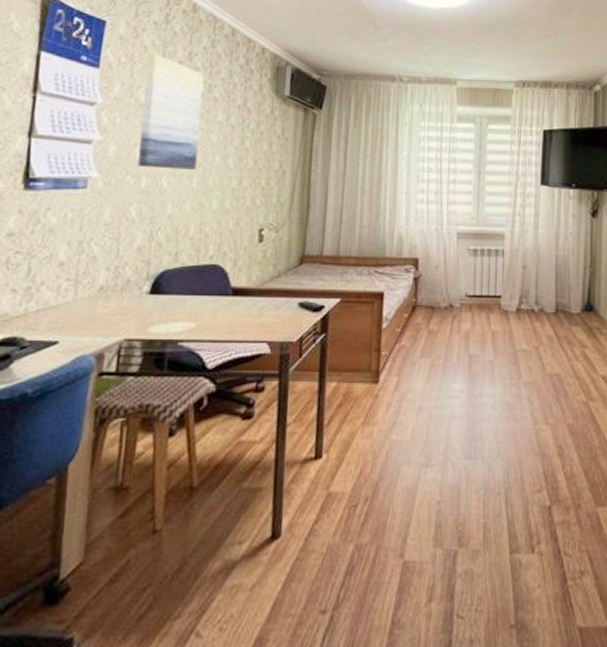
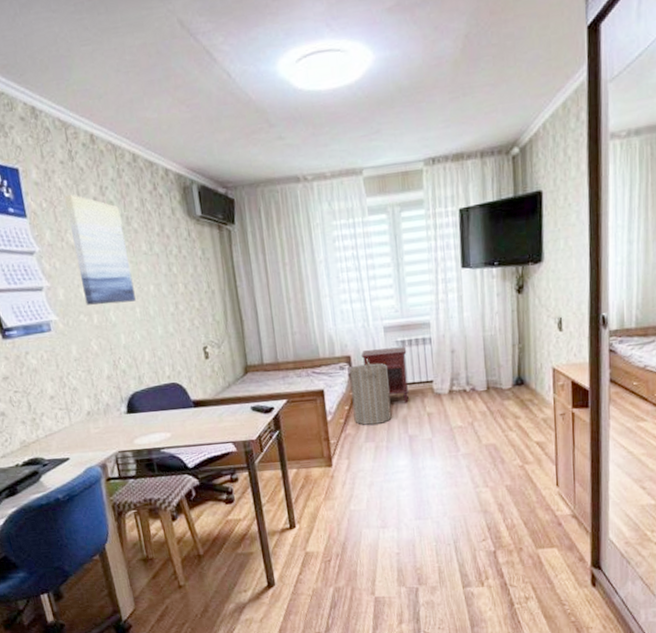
laundry hamper: none [412,264,455,338] -> present [349,358,392,425]
nightstand: none [429,255,478,317] -> present [361,347,409,403]

